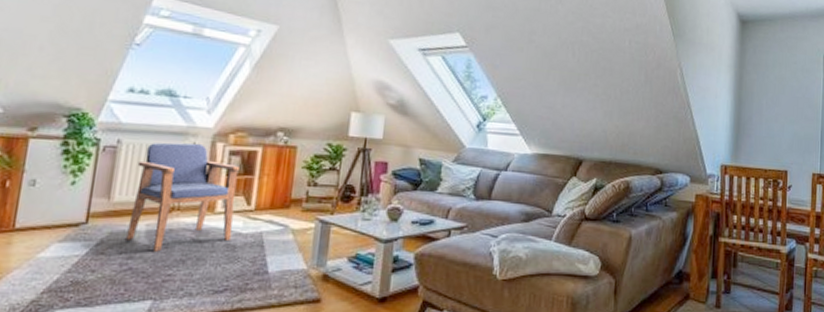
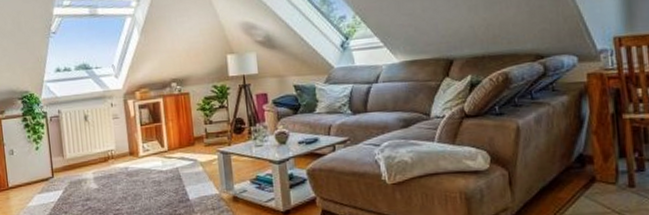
armchair: present [126,142,239,252] -> none [76,103,156,193]

